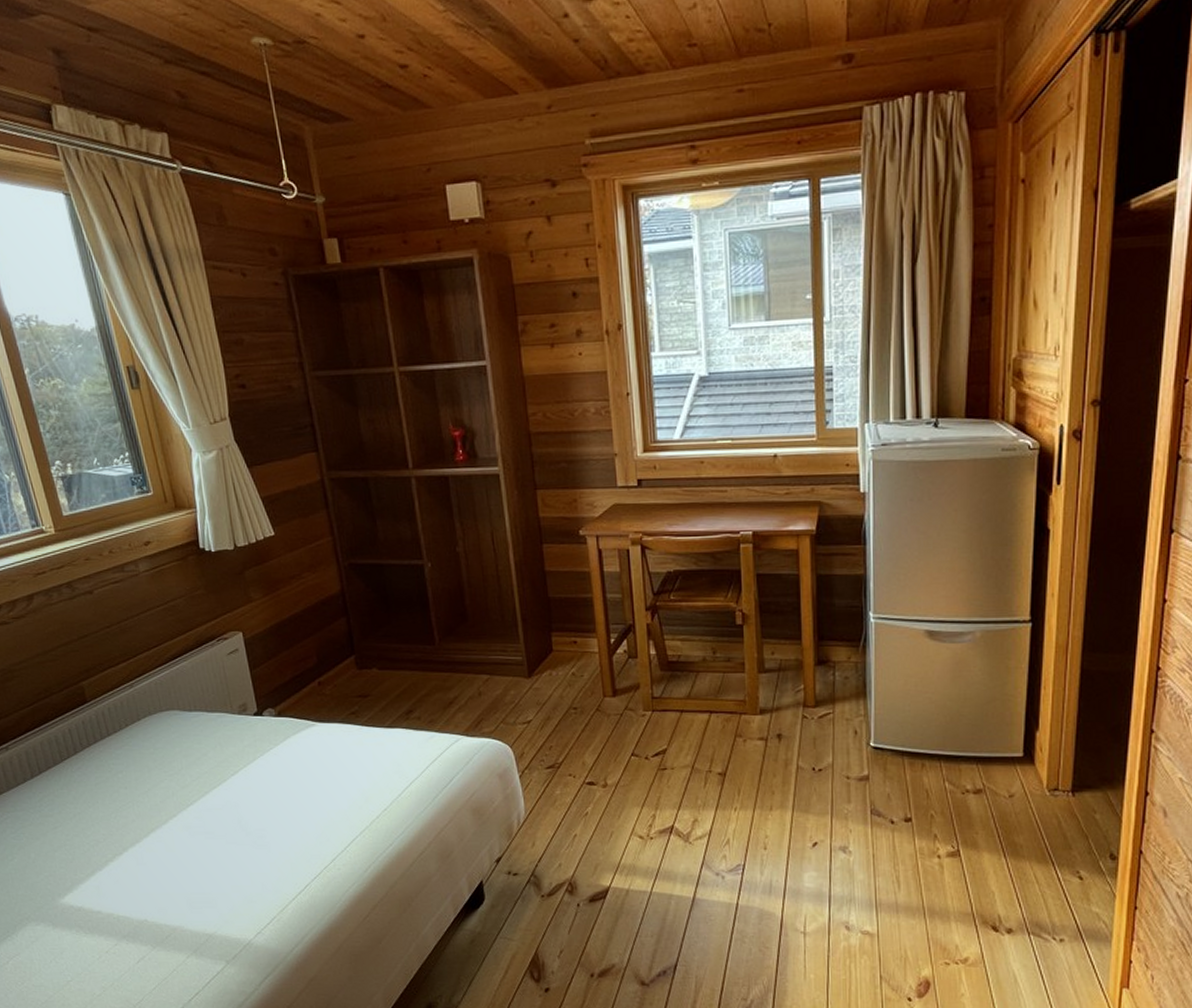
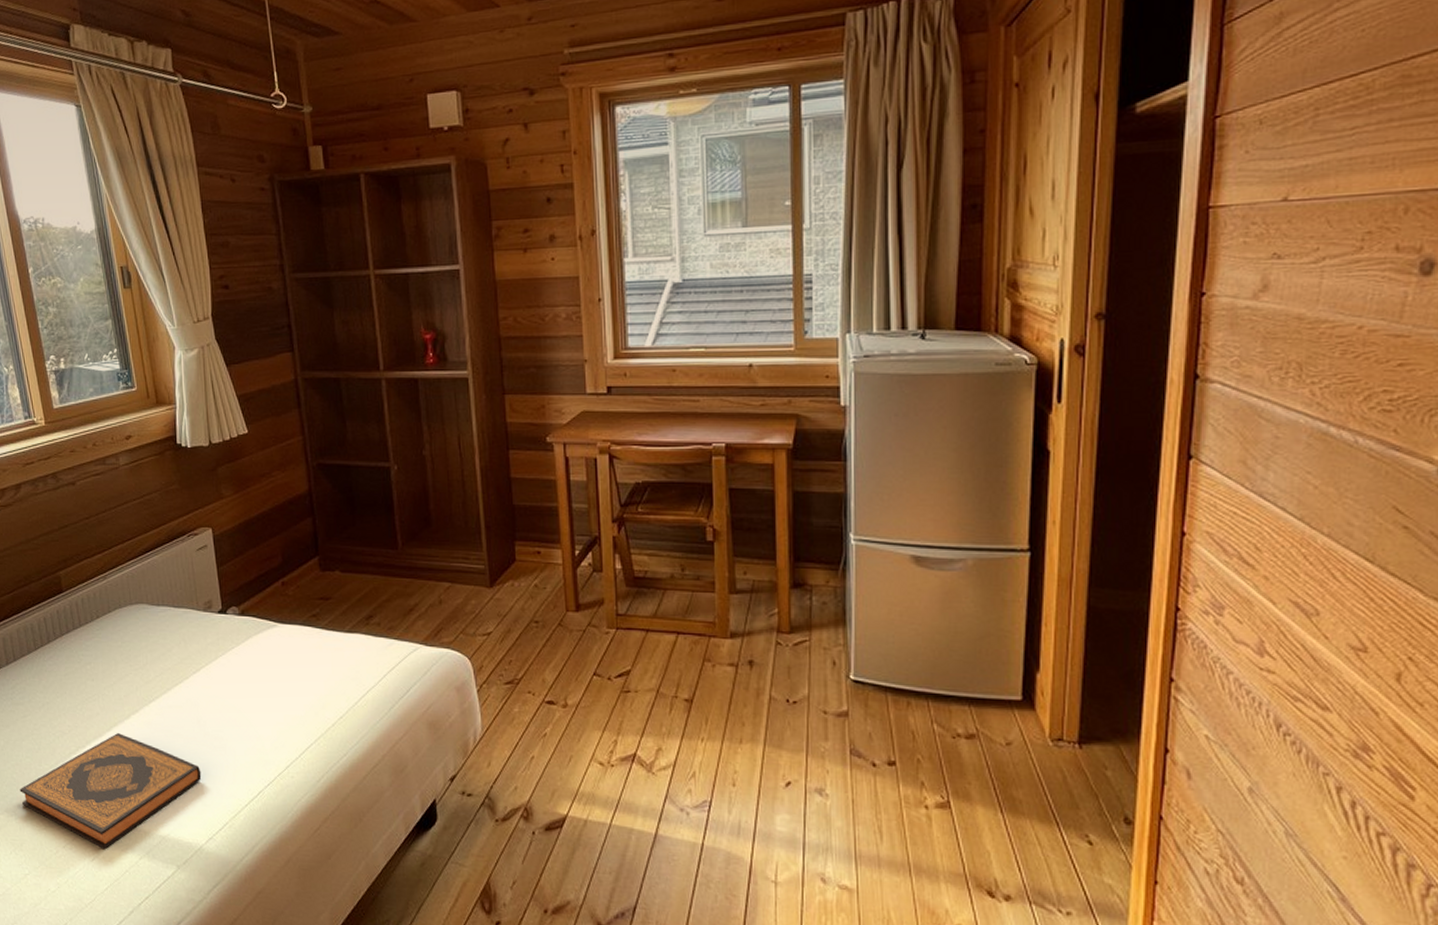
hardback book: none [55,838,246,952] -> present [19,733,202,850]

